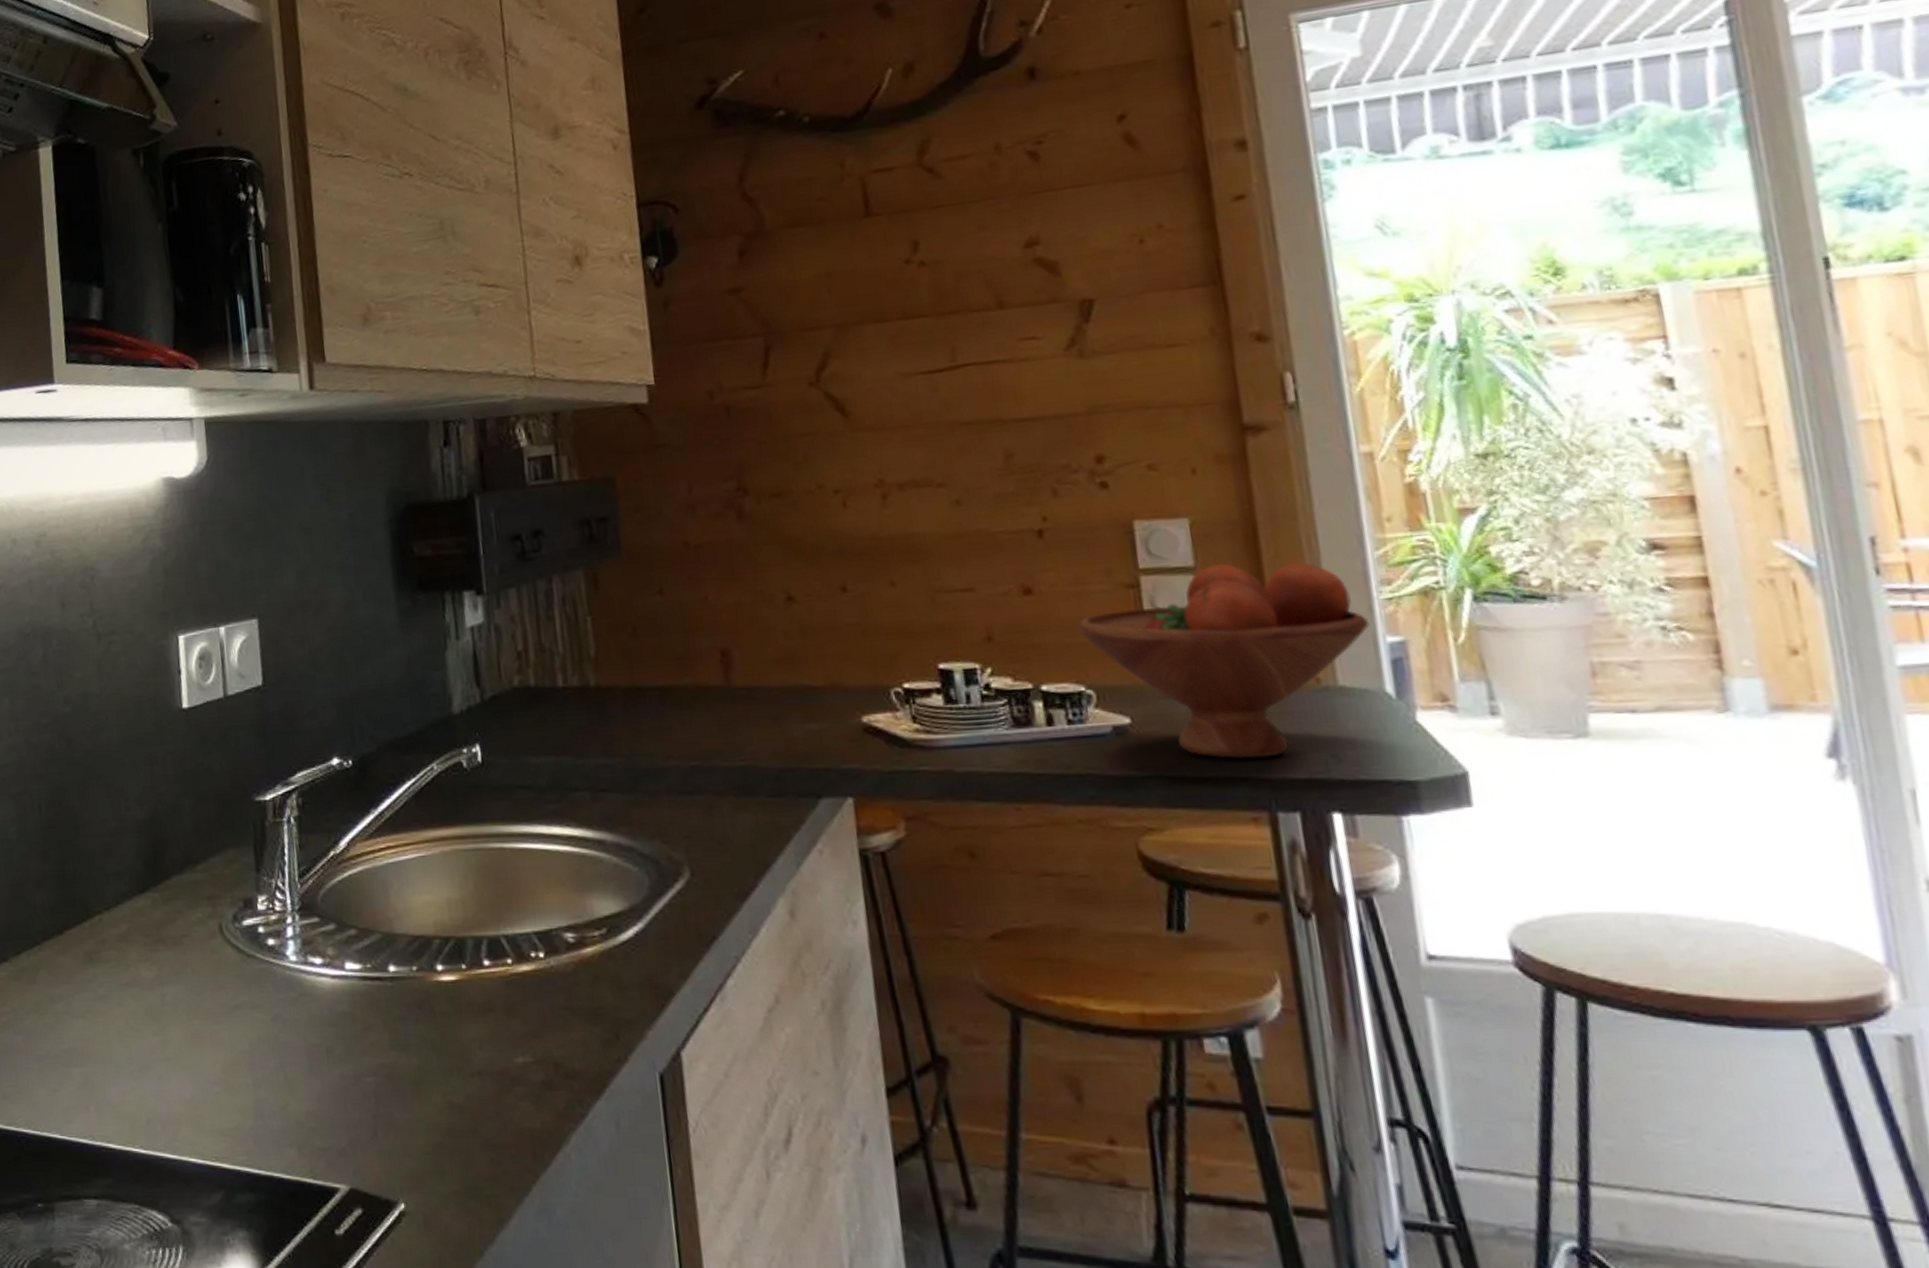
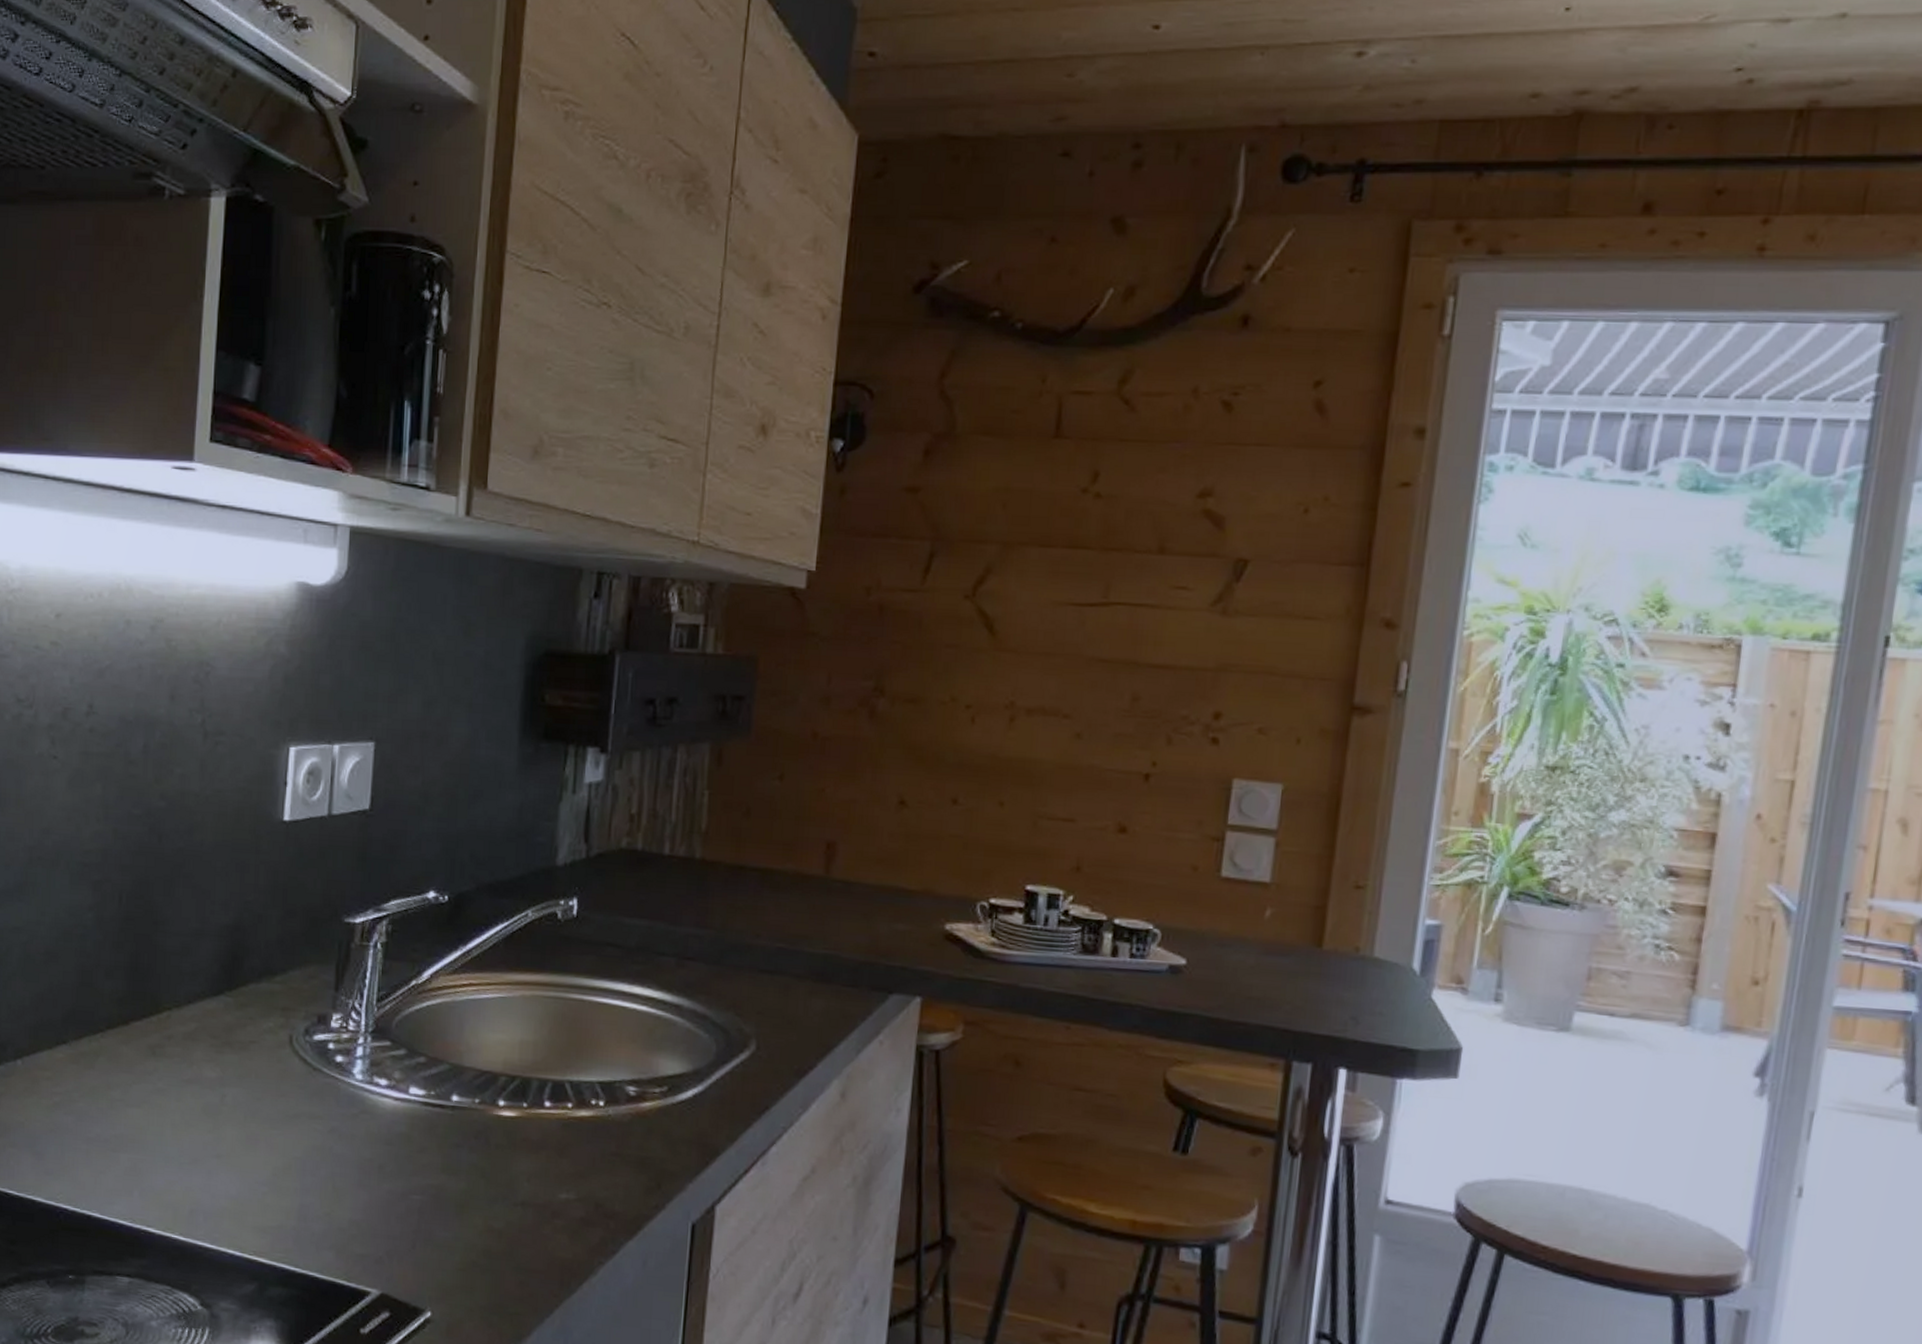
fruit bowl: present [1076,561,1370,759] -> none [1158,831,1415,1012]

